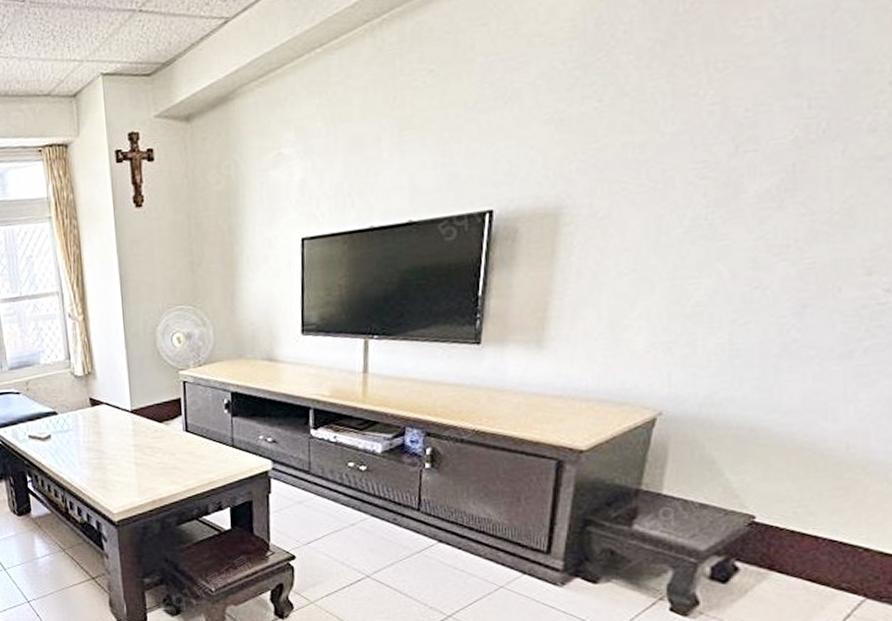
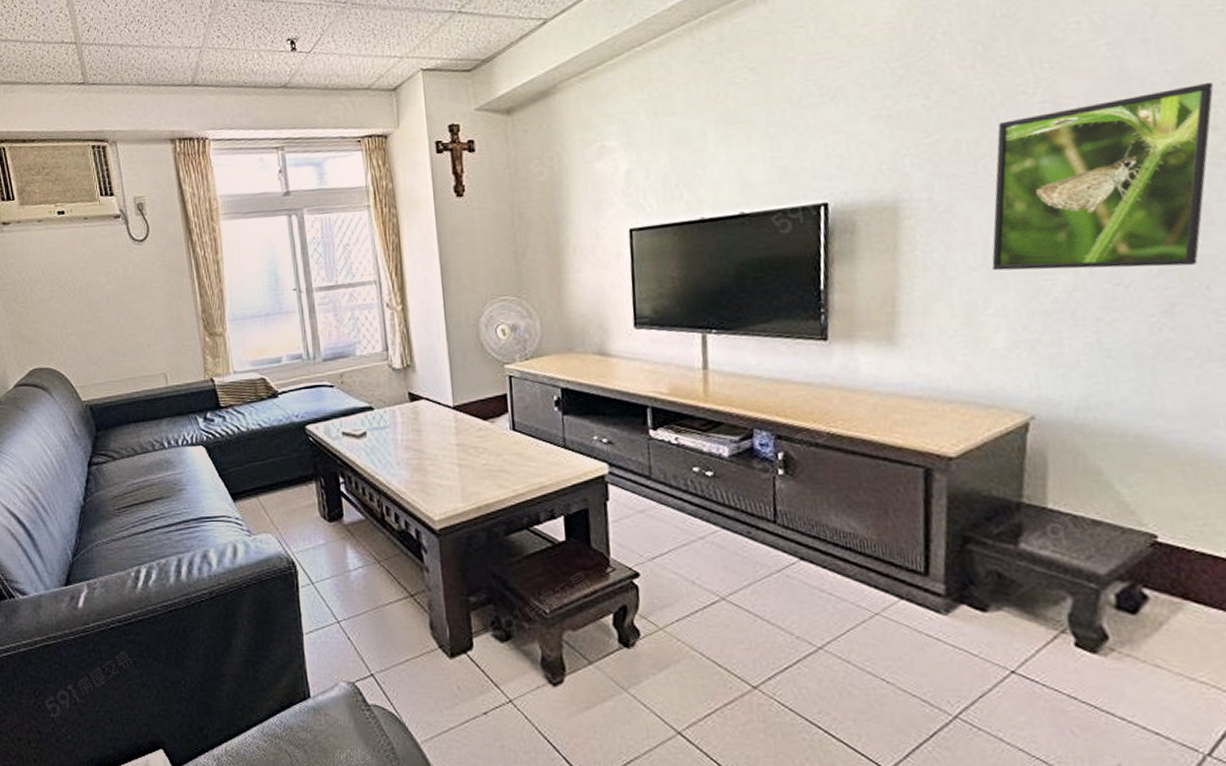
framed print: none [642,81,881,276] -> present [992,82,1214,271]

